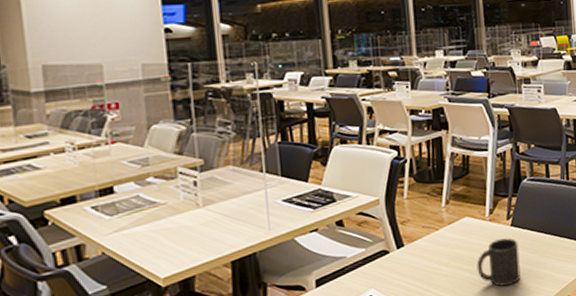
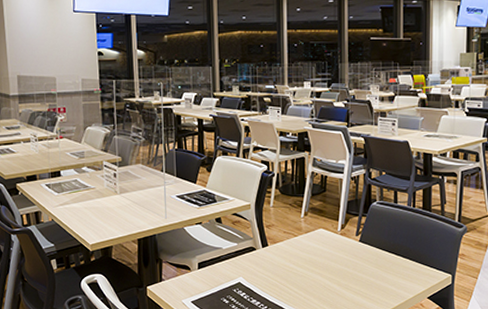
mug: present [476,238,521,287] -> none [327,252,365,293]

